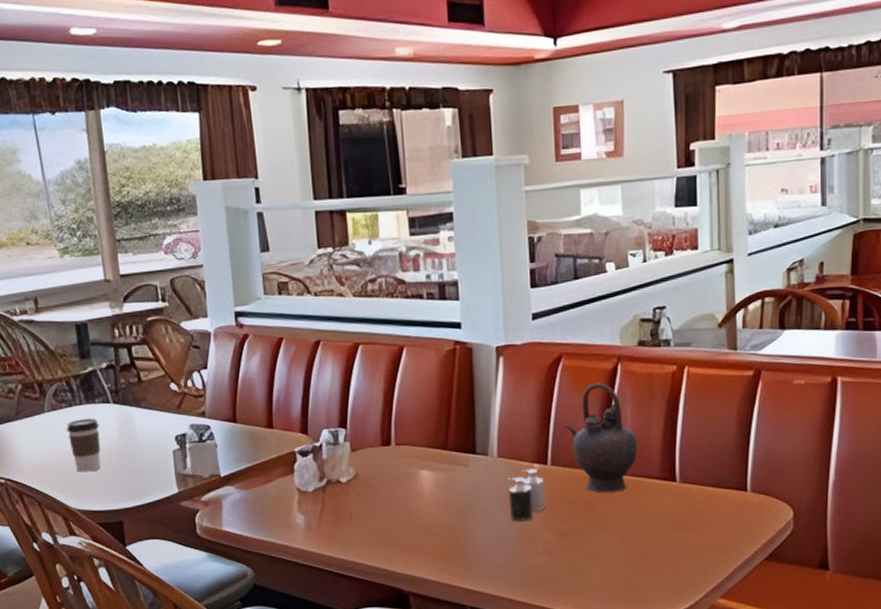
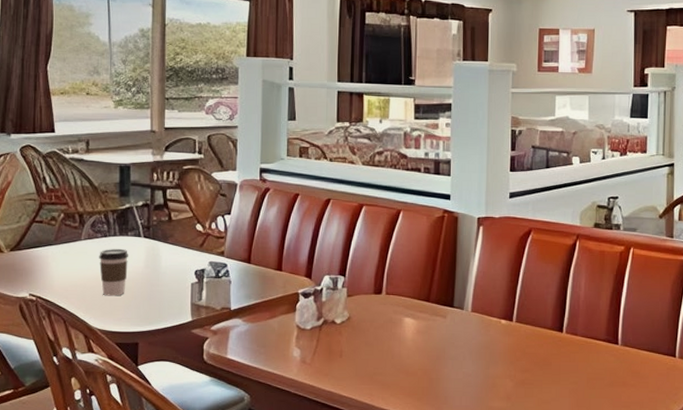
candle: present [506,468,546,521] -> none [477,323,509,369]
teapot: present [565,382,638,493] -> none [530,255,589,350]

